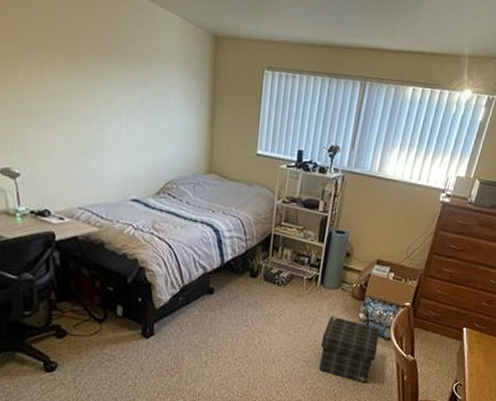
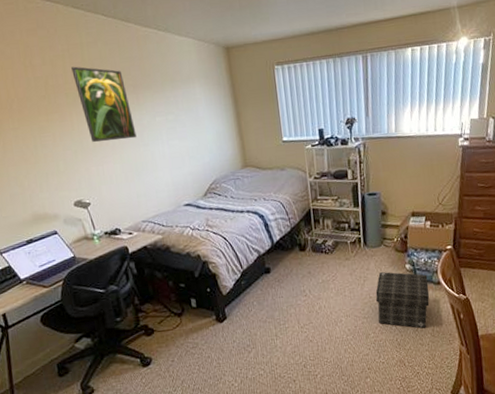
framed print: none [28,11,92,112] -> present [71,66,137,142]

